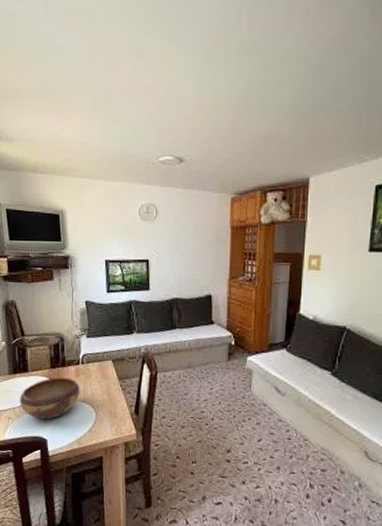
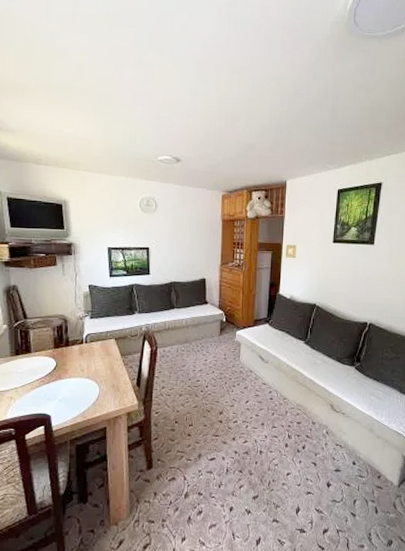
decorative bowl: present [19,377,80,420] -> none [22,356,84,397]

